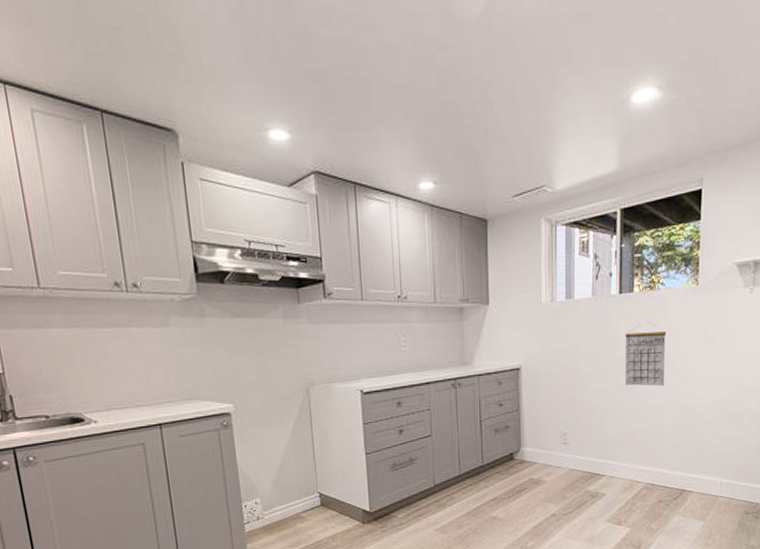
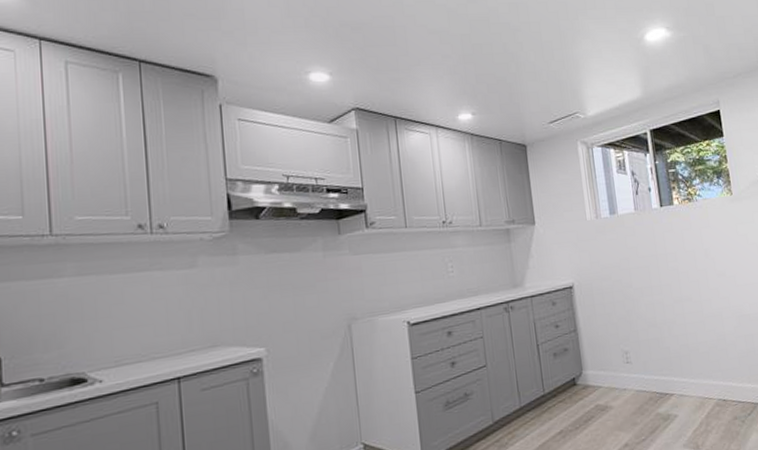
calendar: present [625,322,667,386] -> none [672,232,717,297]

